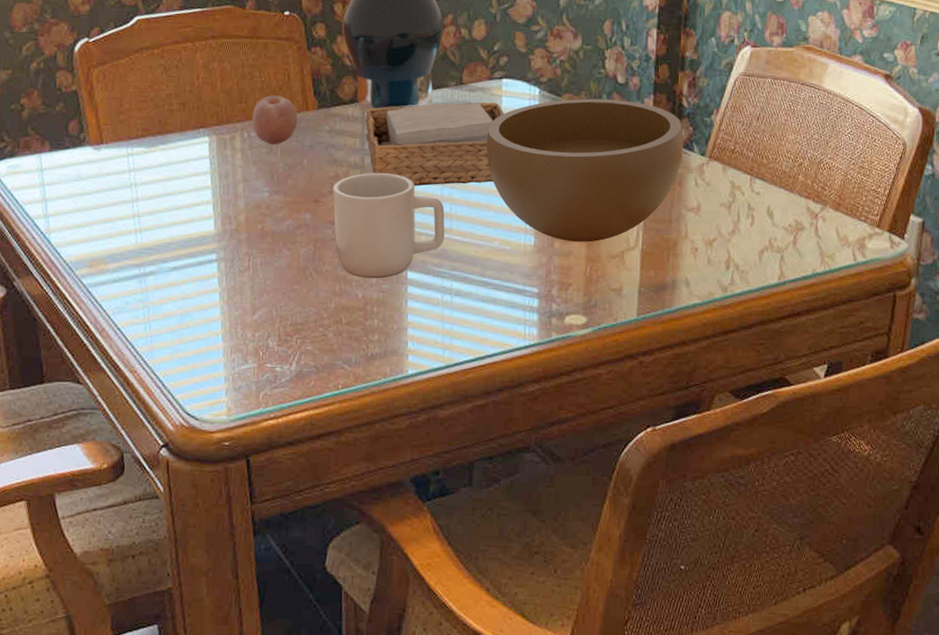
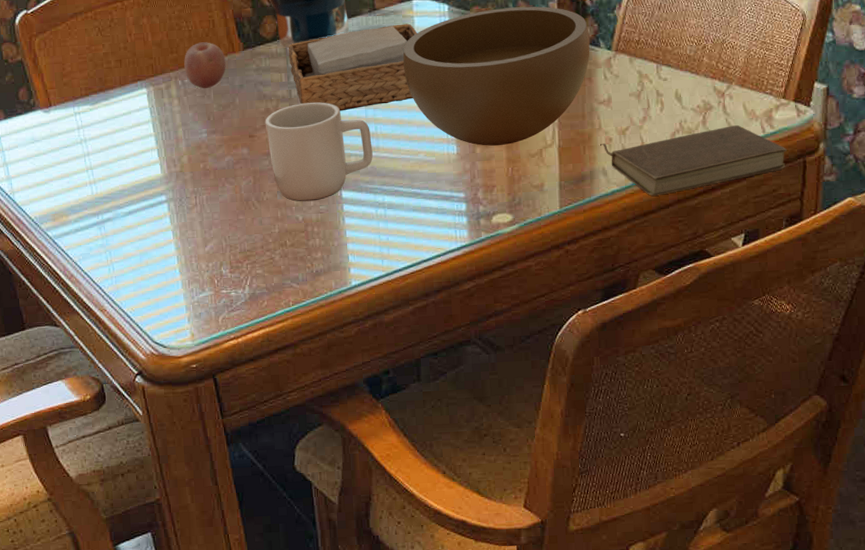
book: none [685,249,878,314] -> present [600,125,787,196]

